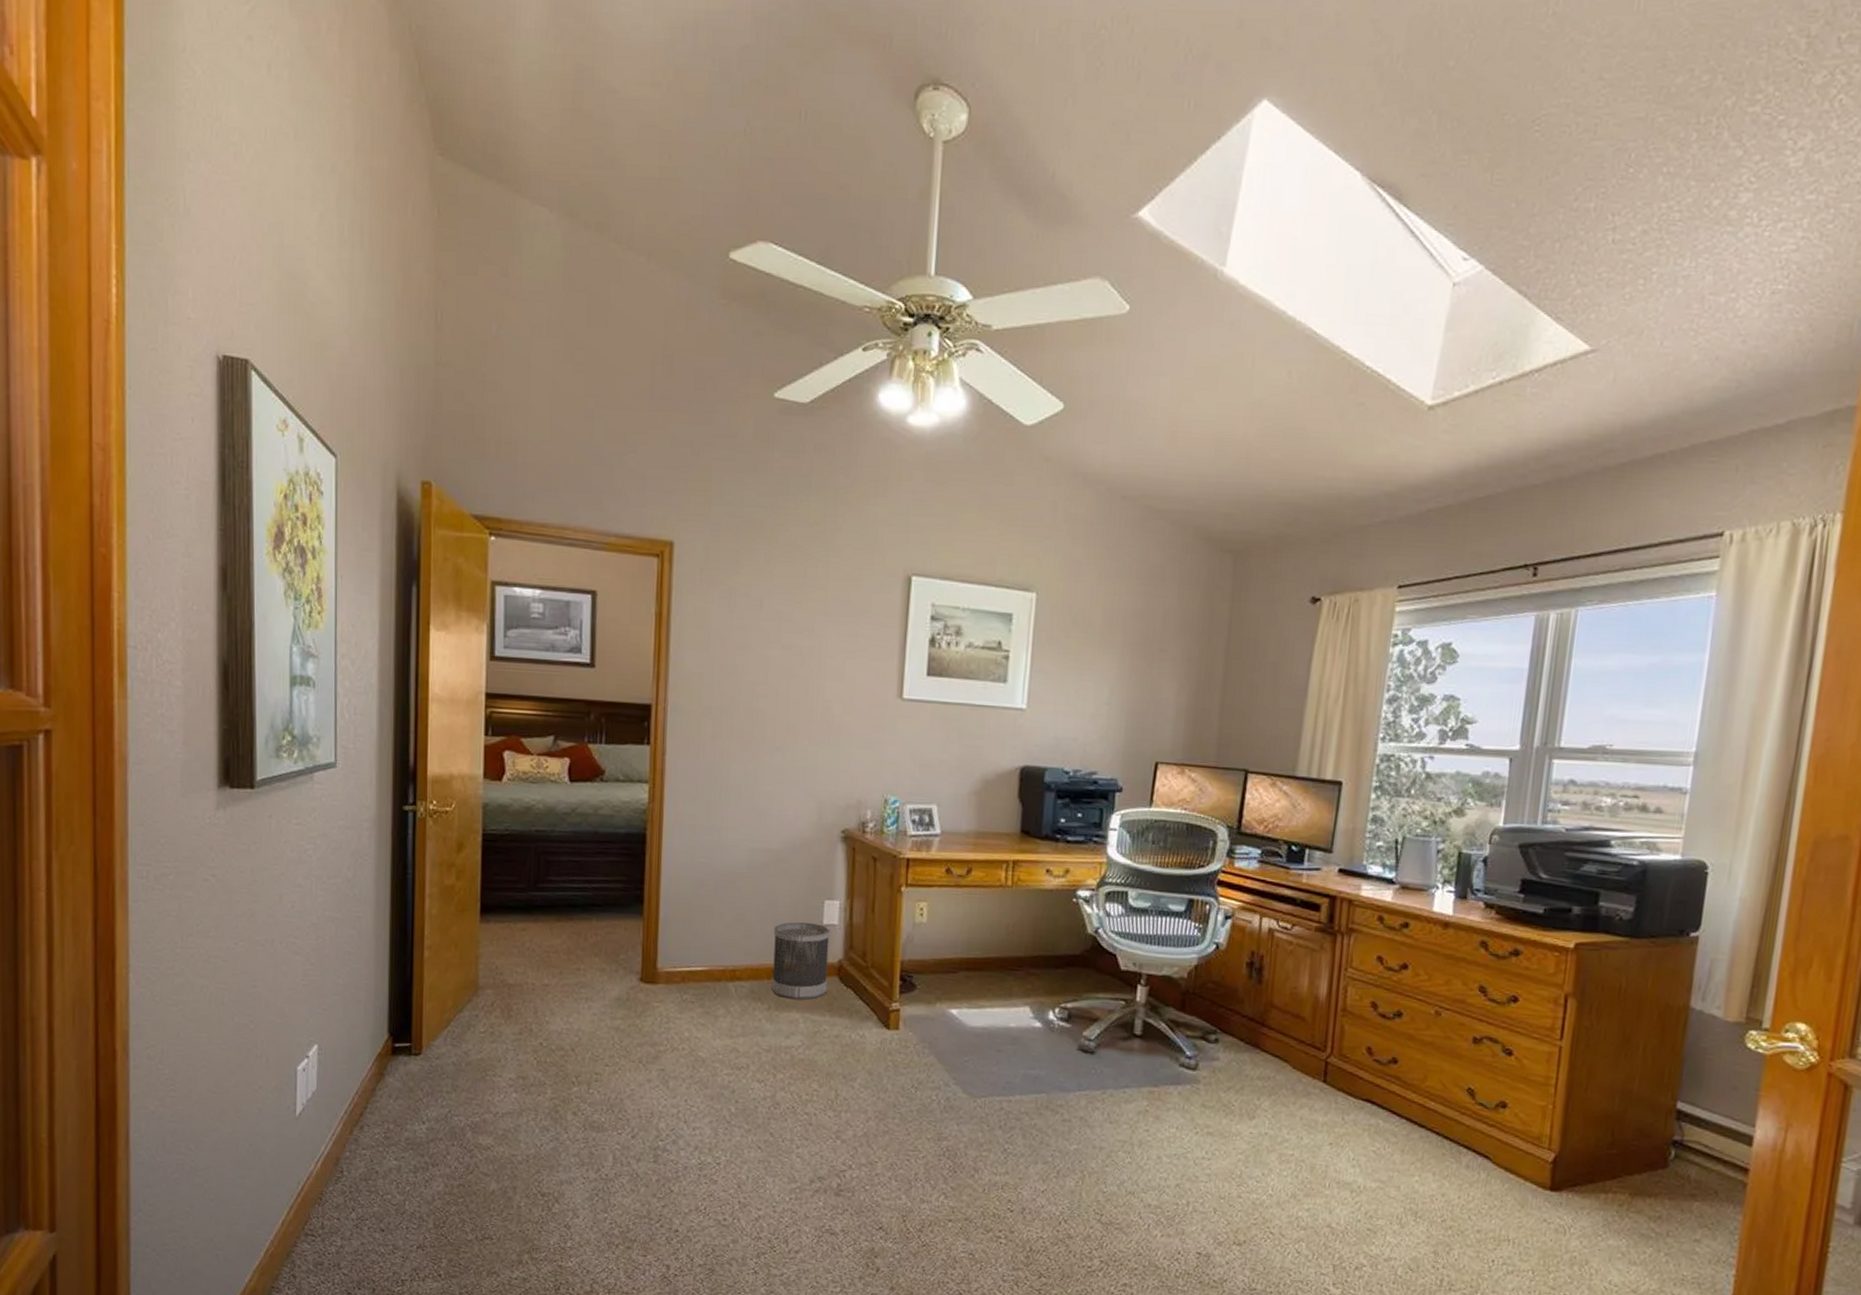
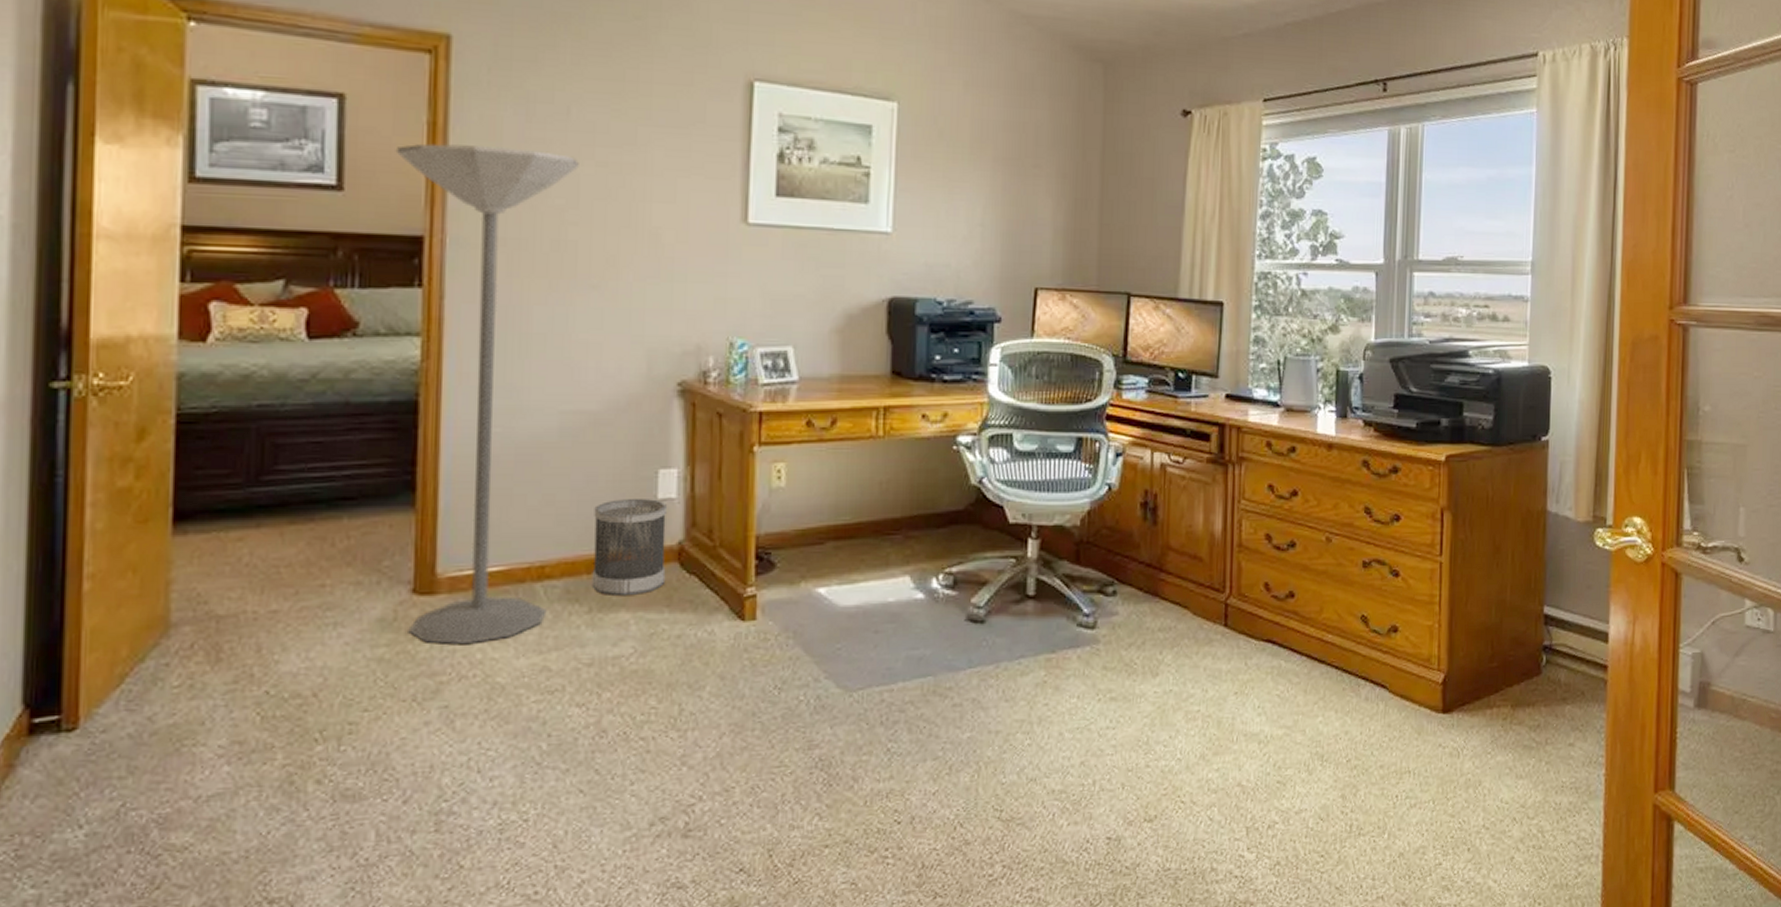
floor lamp: none [632,630,769,1025] -> present [395,143,579,645]

